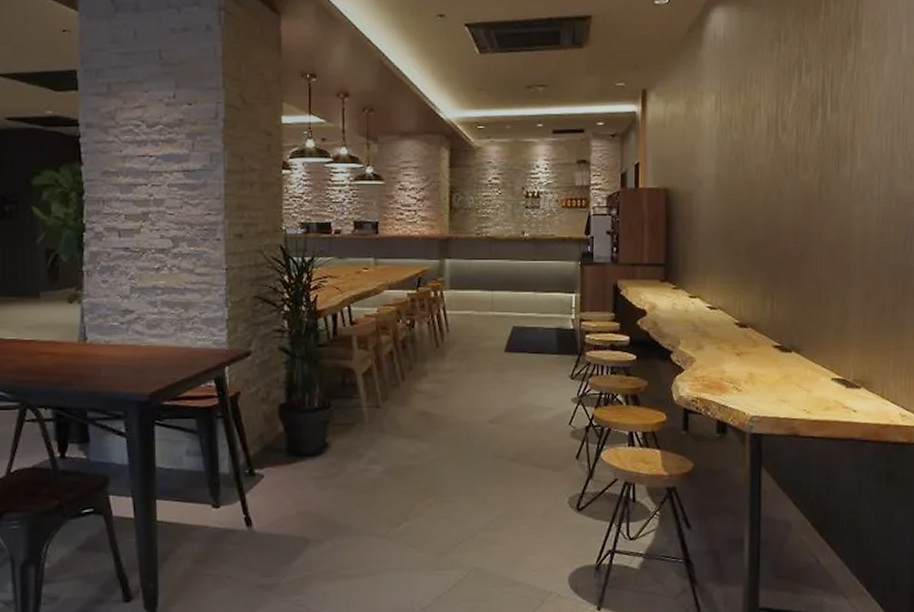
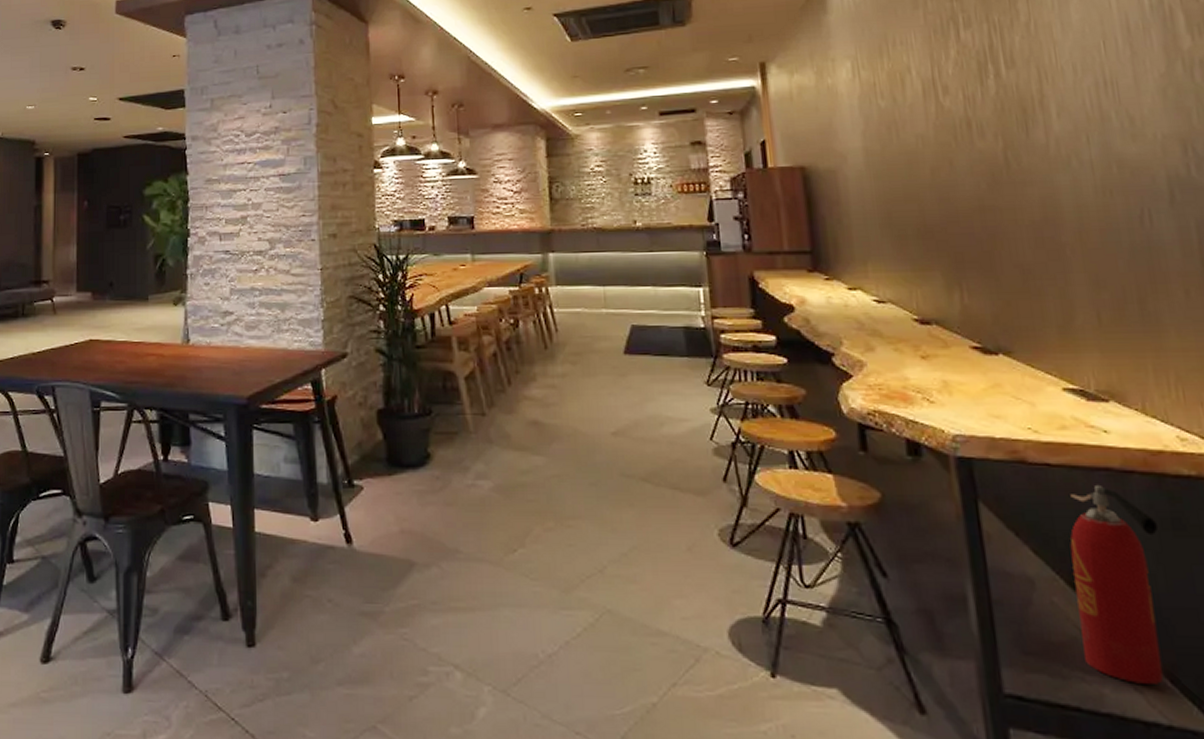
fire extinguisher: none [816,452,877,593] -> present [1070,486,1164,684]

